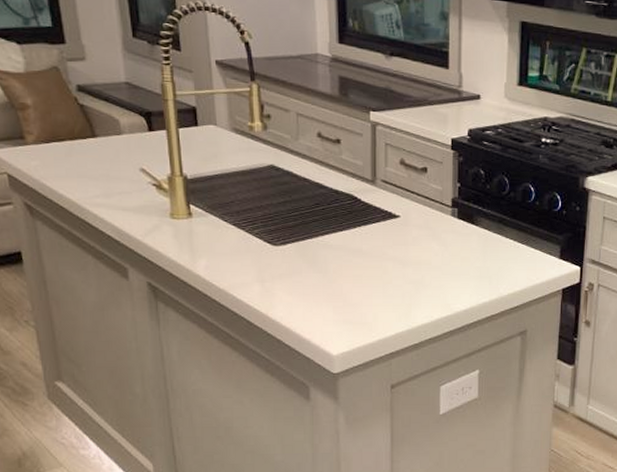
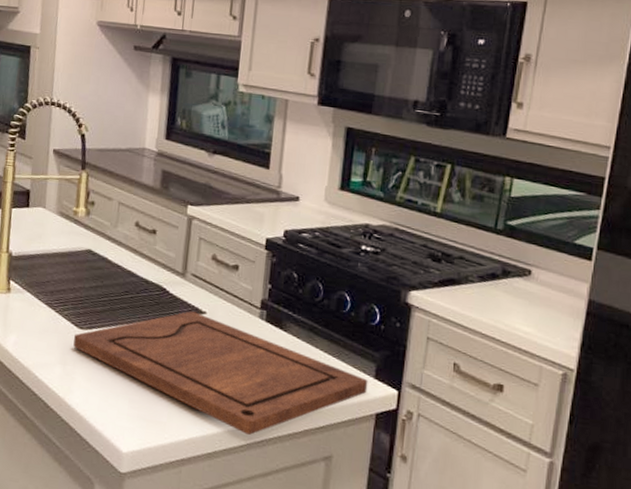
cutting board: none [269,216,554,324] -> present [73,311,368,436]

